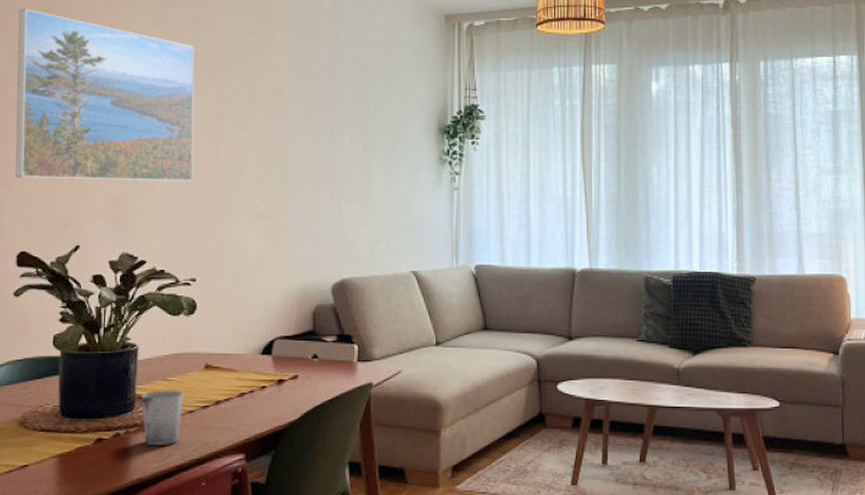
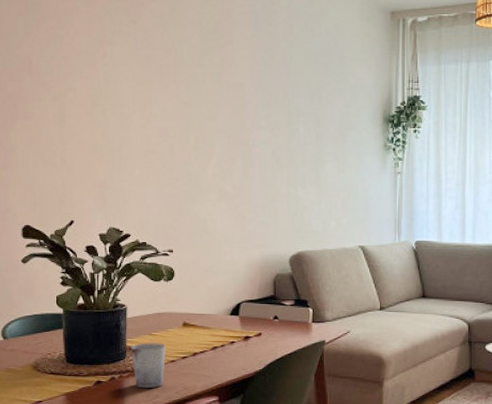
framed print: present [15,9,195,182] -> none [10,10,168,165]

